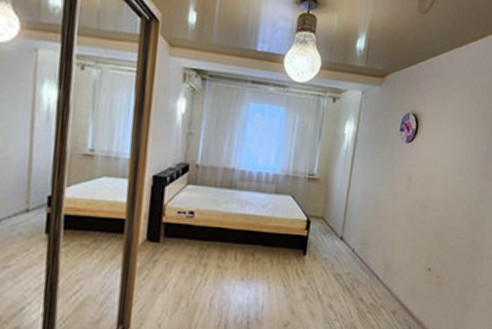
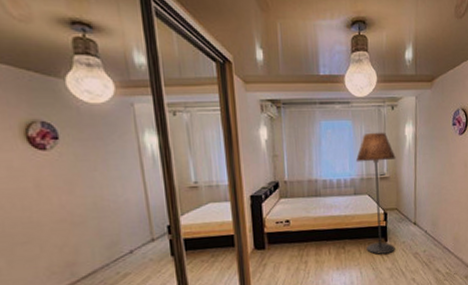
floor lamp: none [280,124,330,269] -> present [356,132,396,255]

